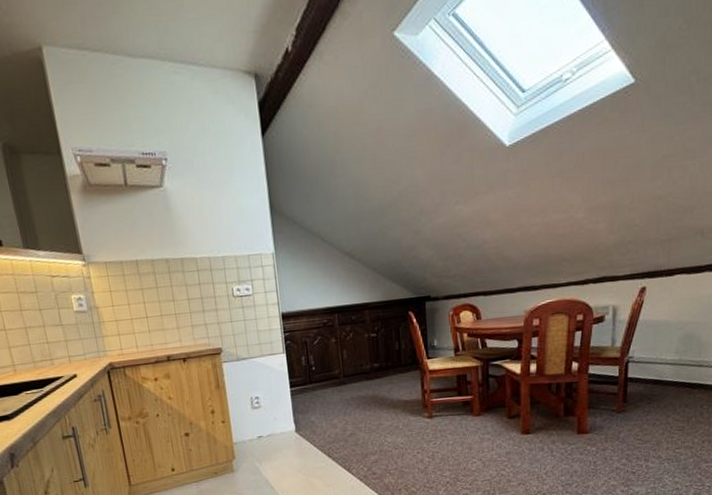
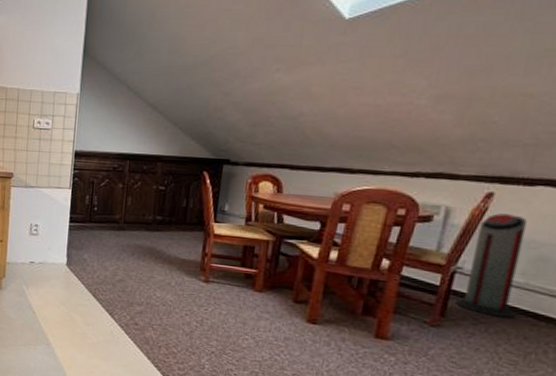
air purifier: none [632,303,677,393] -> present [455,213,528,318]

